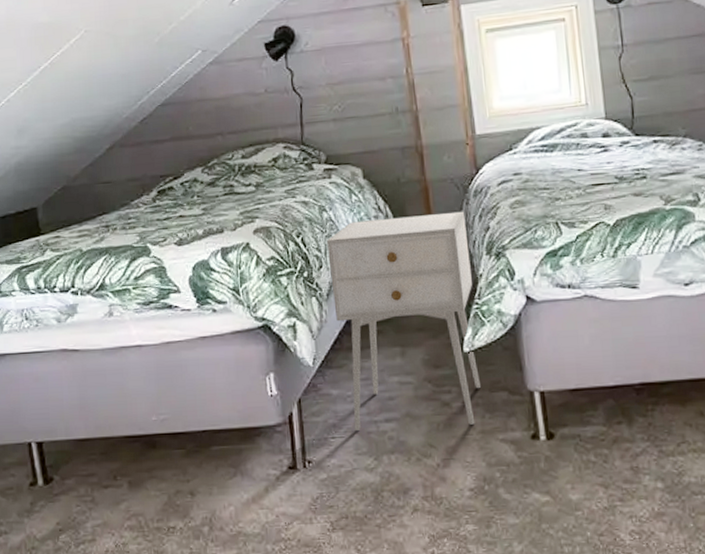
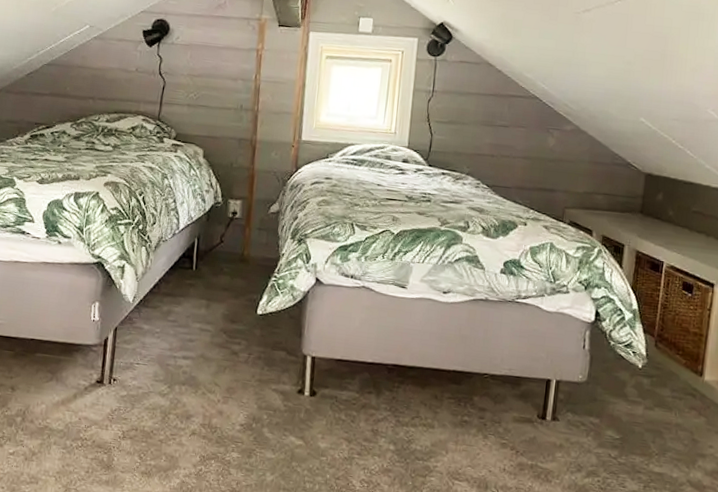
nightstand: present [327,211,480,432] -> none [156,191,280,374]

